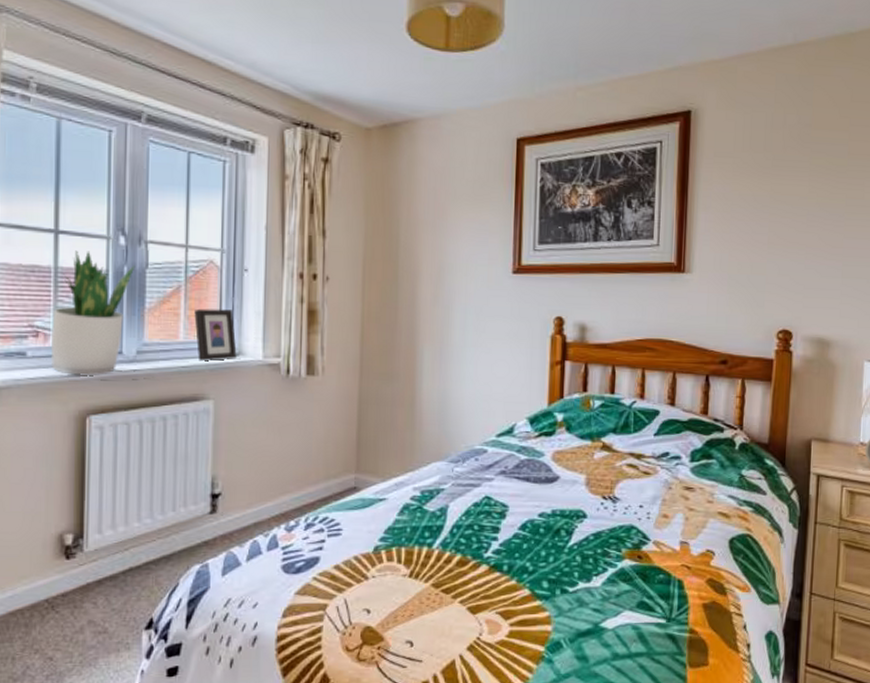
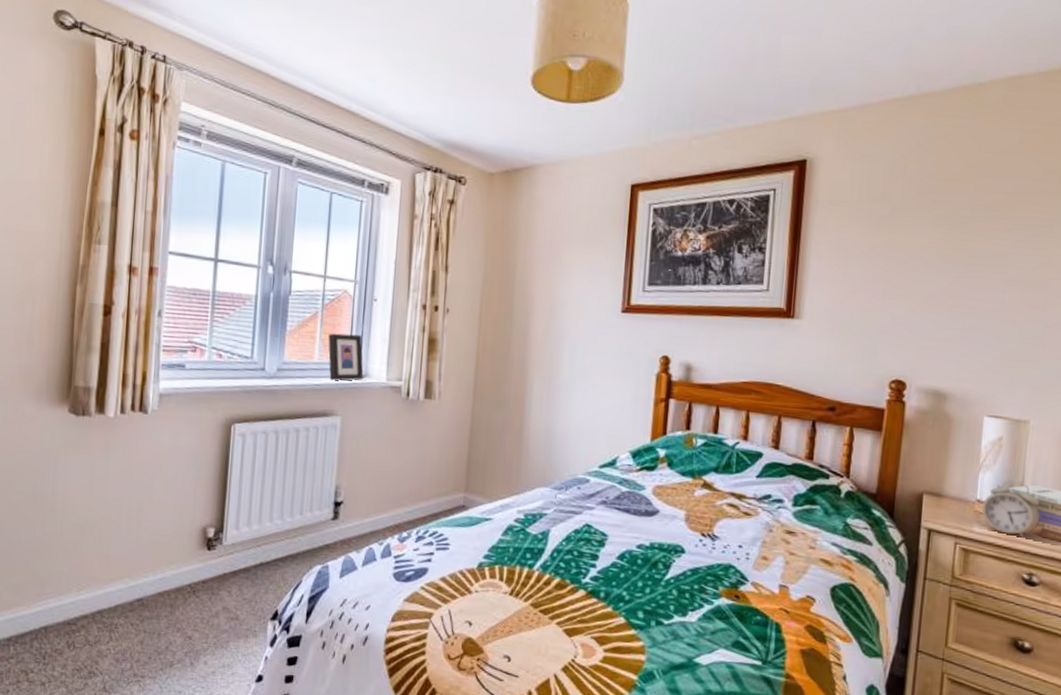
planter: present [51,250,136,375] -> none [205,277,281,389]

